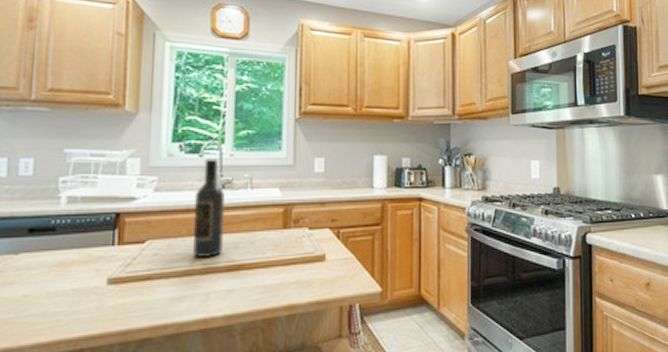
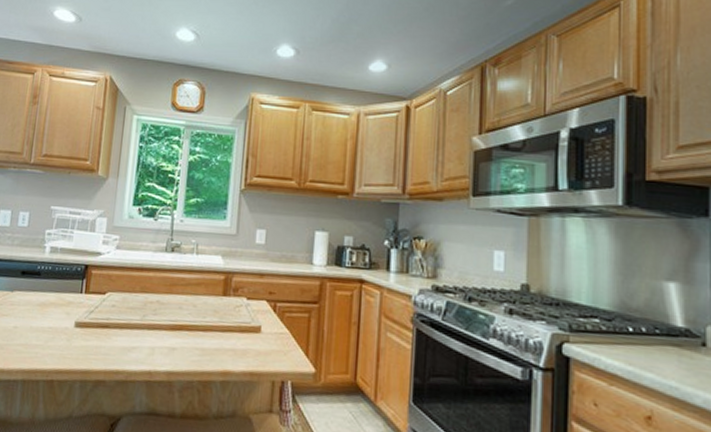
wine bottle: present [193,158,225,257] -> none [143,222,174,315]

